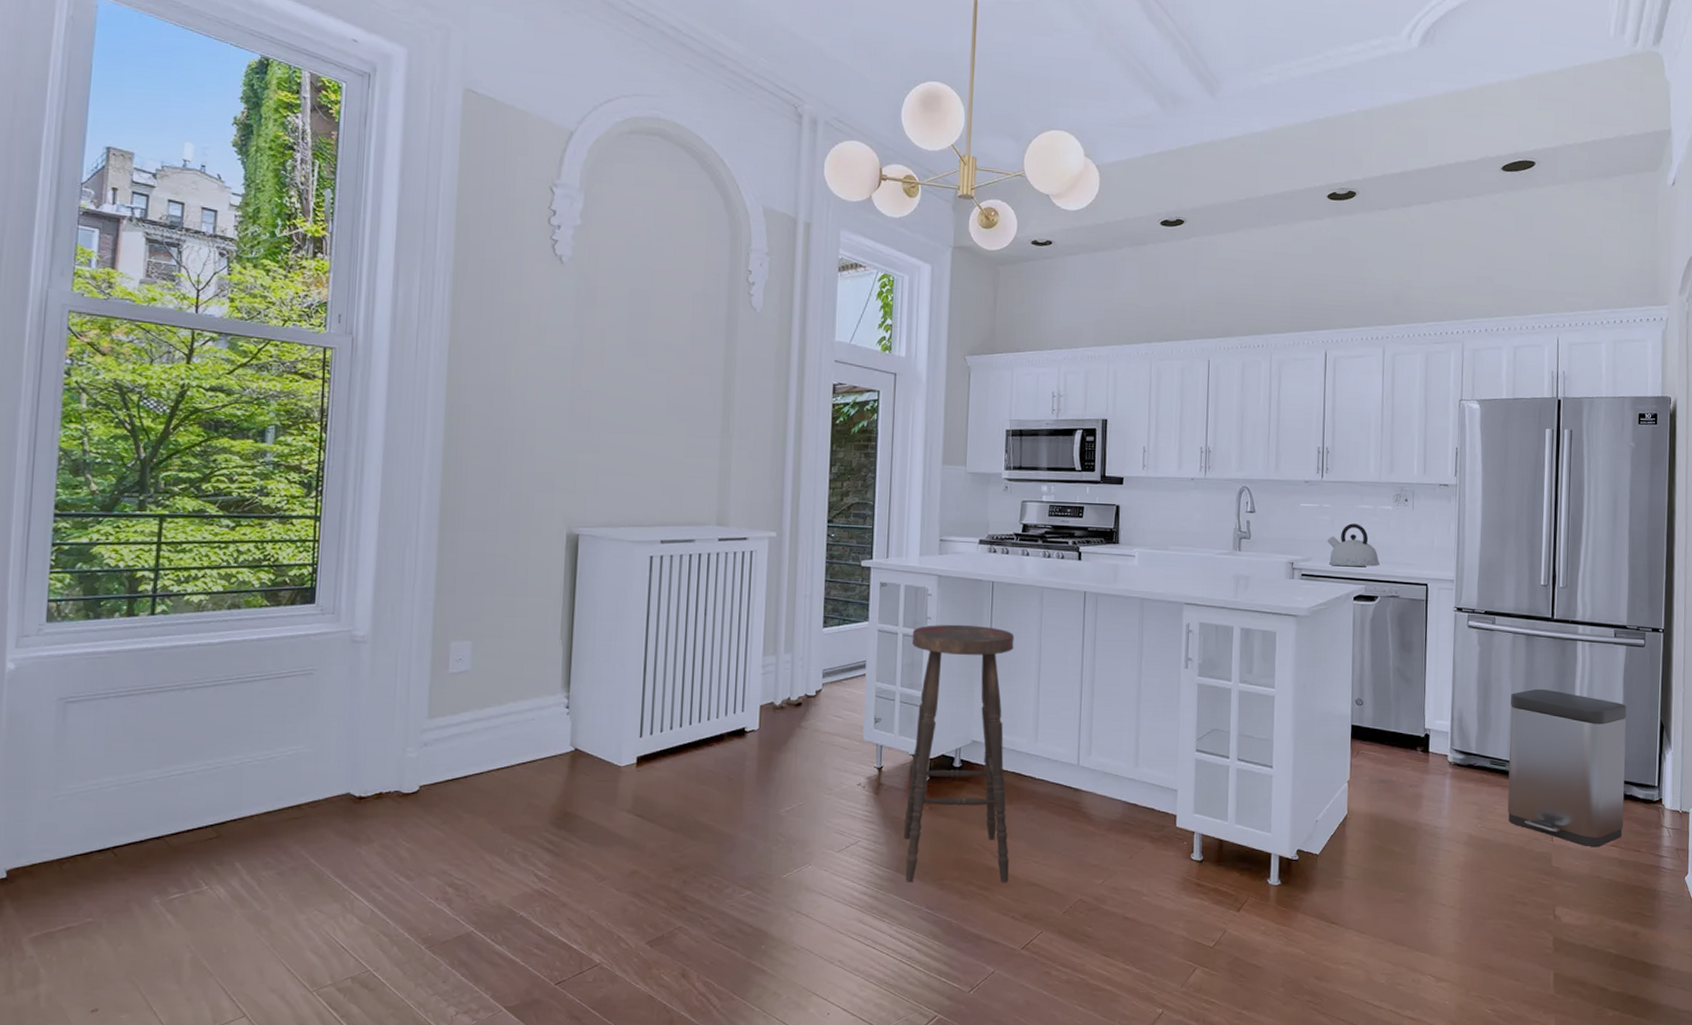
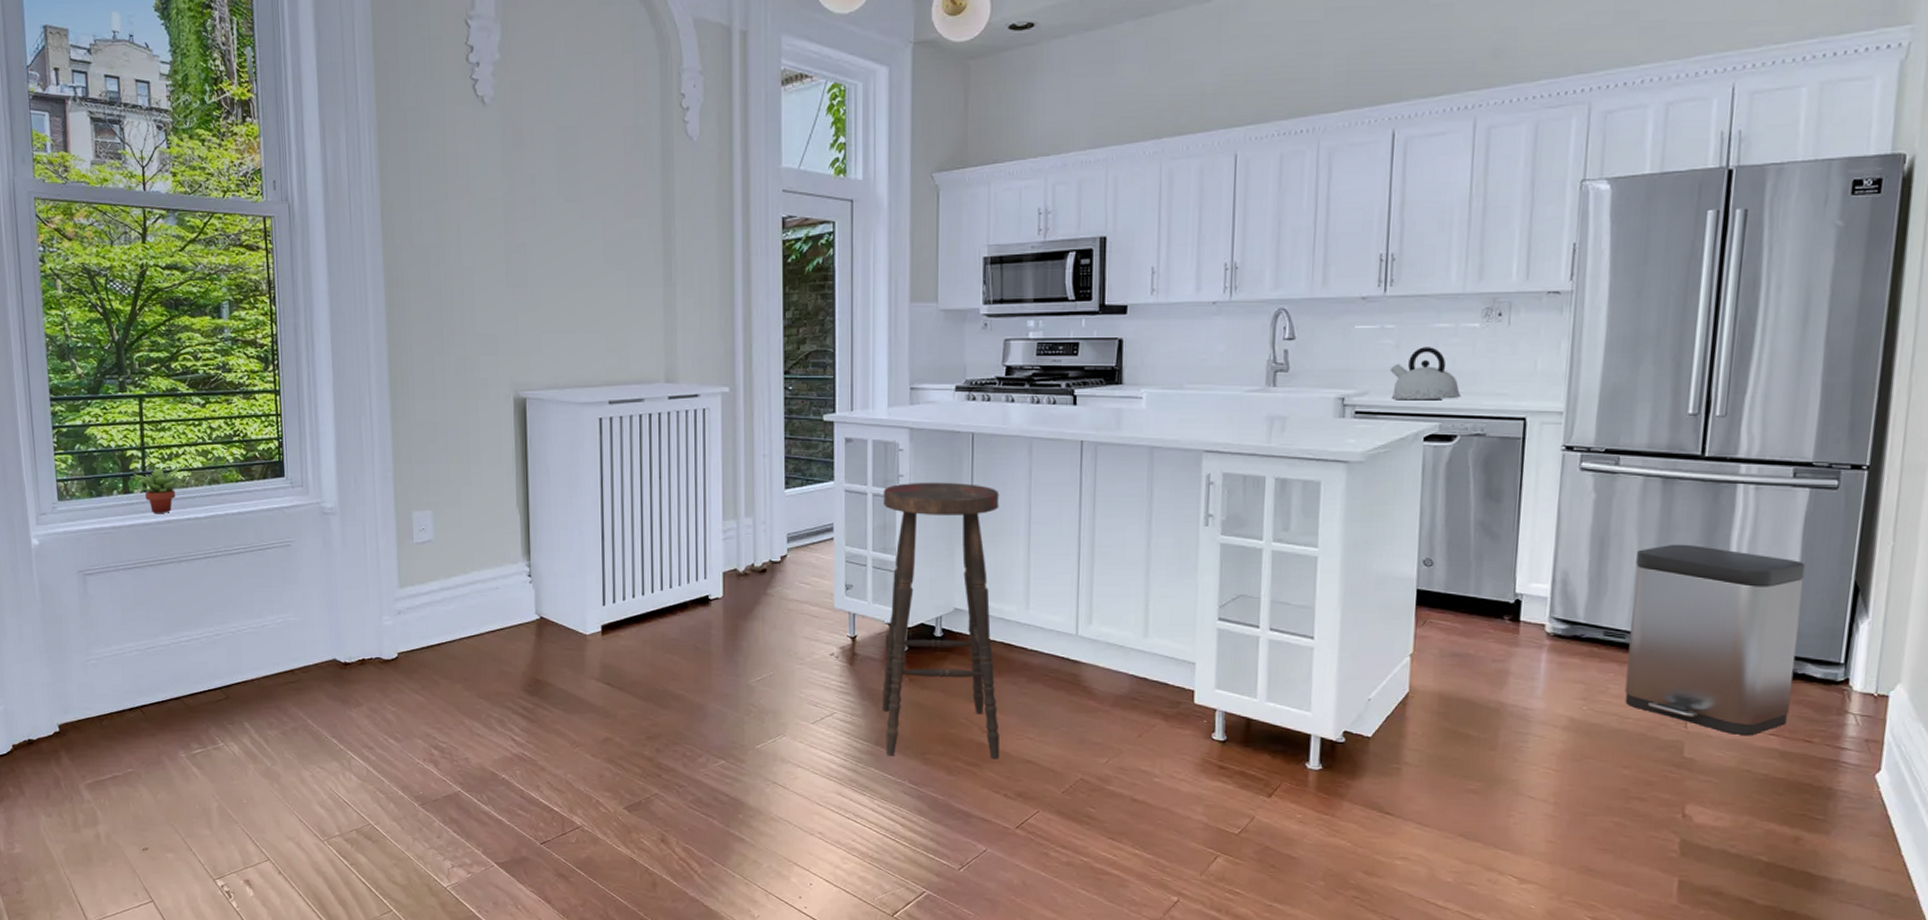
succulent plant: none [141,589,205,638] -> present [133,466,188,513]

